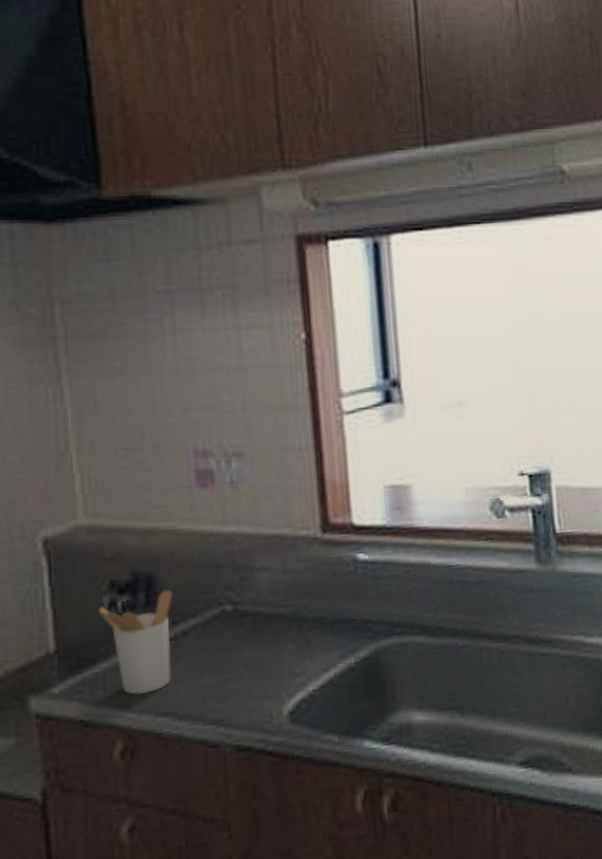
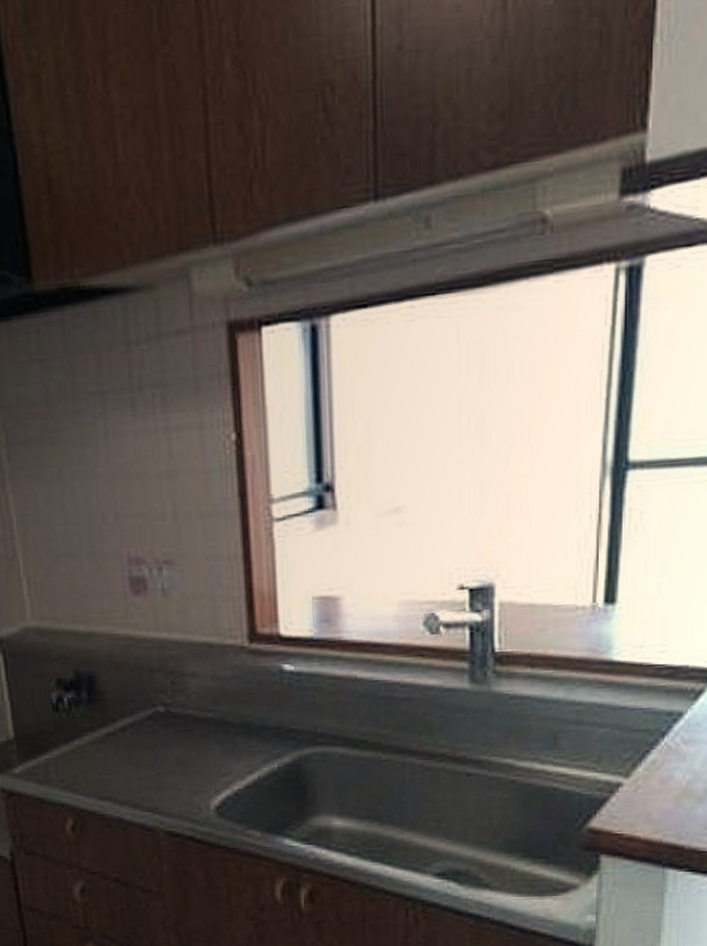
utensil holder: present [99,590,173,696] -> none [48,689,112,781]

